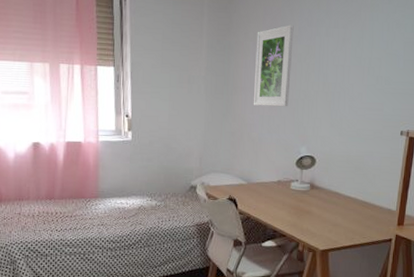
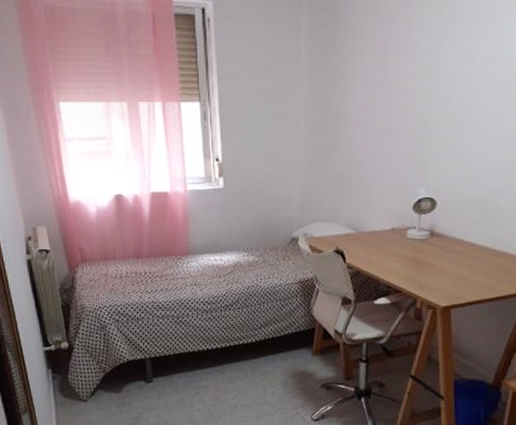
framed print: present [253,25,294,107] -> none [361,38,411,140]

